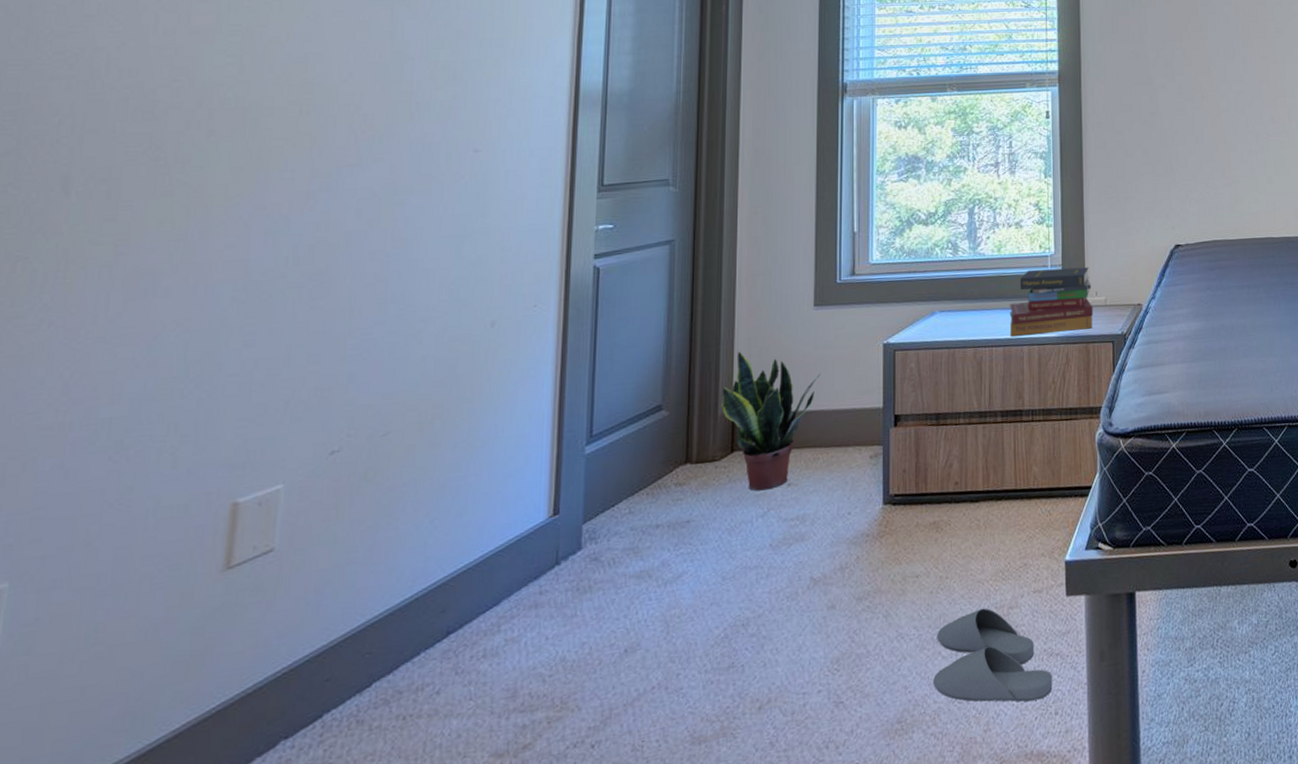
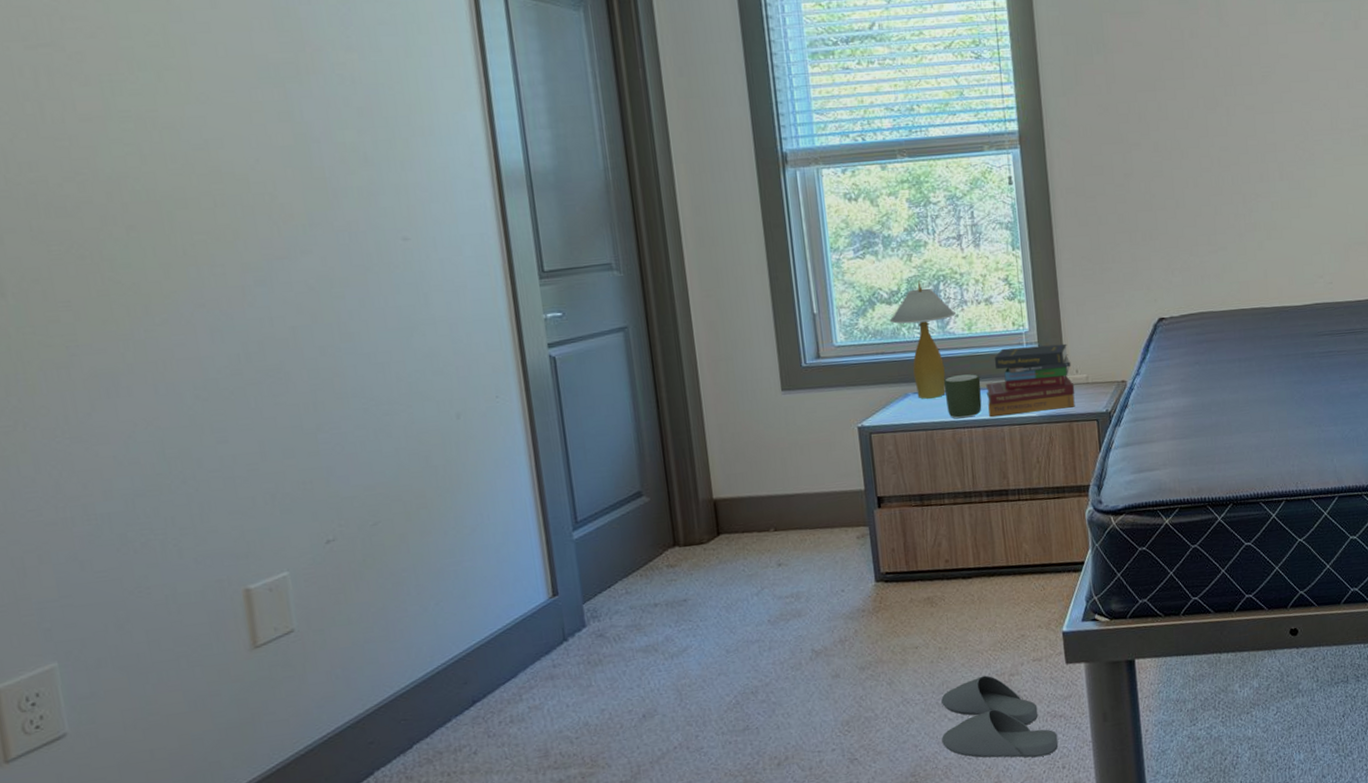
potted plant: present [721,351,821,491] -> none [699,437,798,571]
table lamp: none [924,203,987,318] -> present [889,280,956,399]
mug: none [970,294,1005,338] -> present [943,374,982,419]

